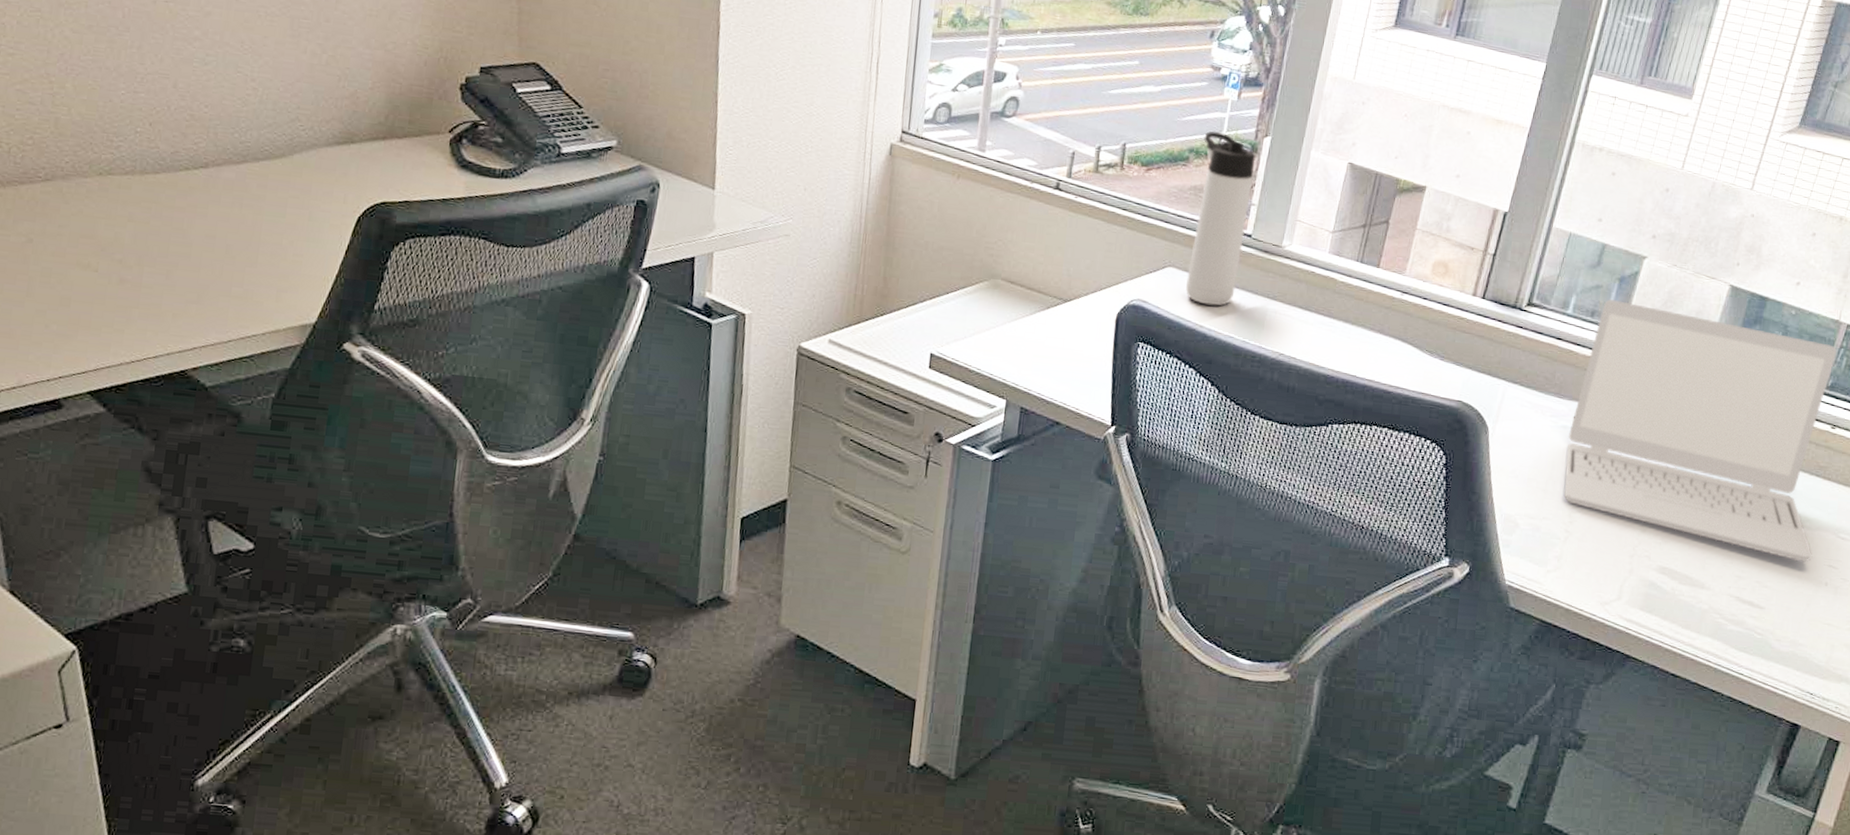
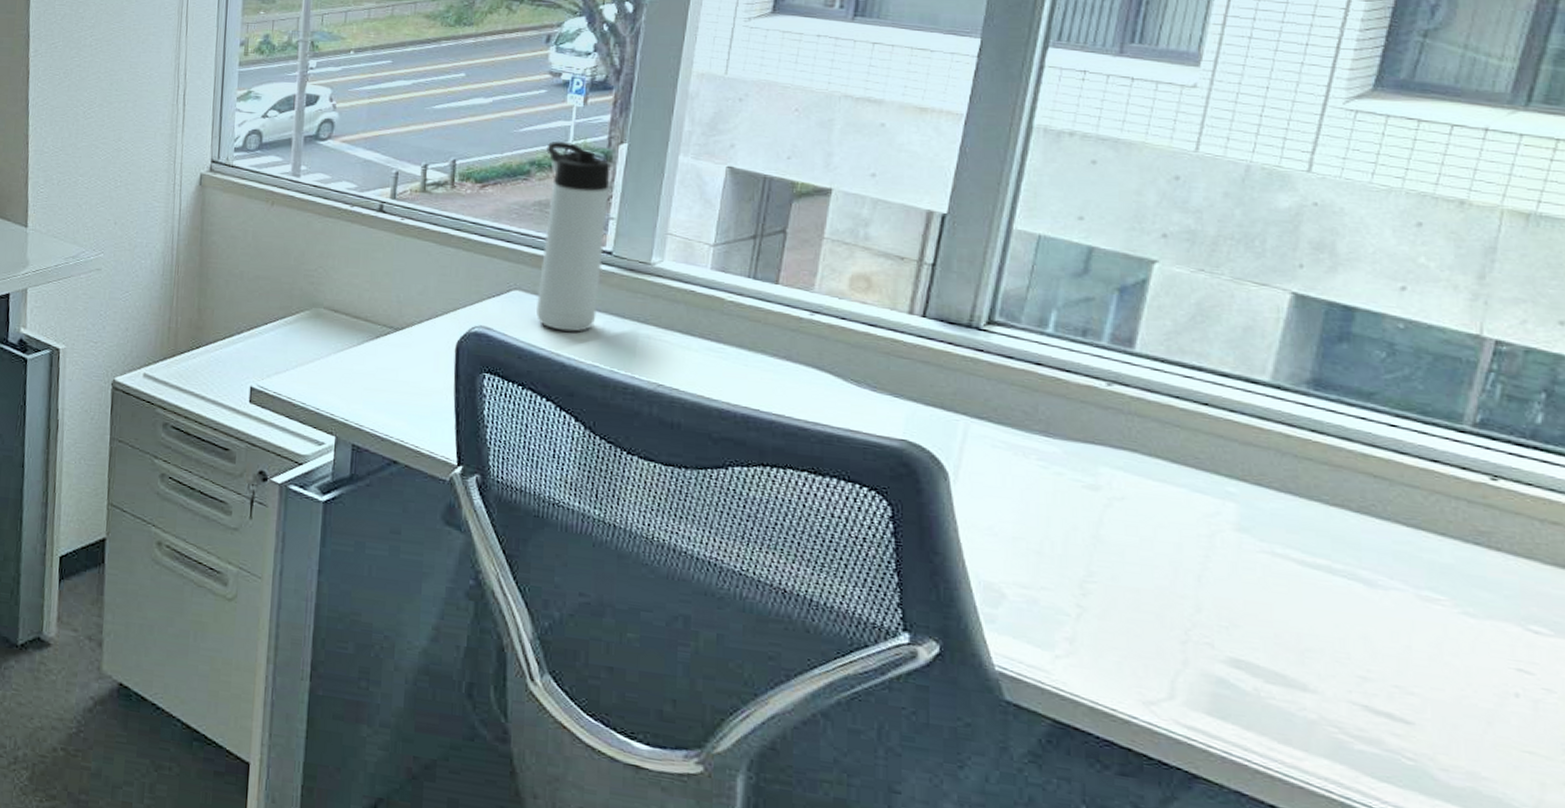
laptop: present [1564,298,1837,563] -> none [1066,313,1487,663]

